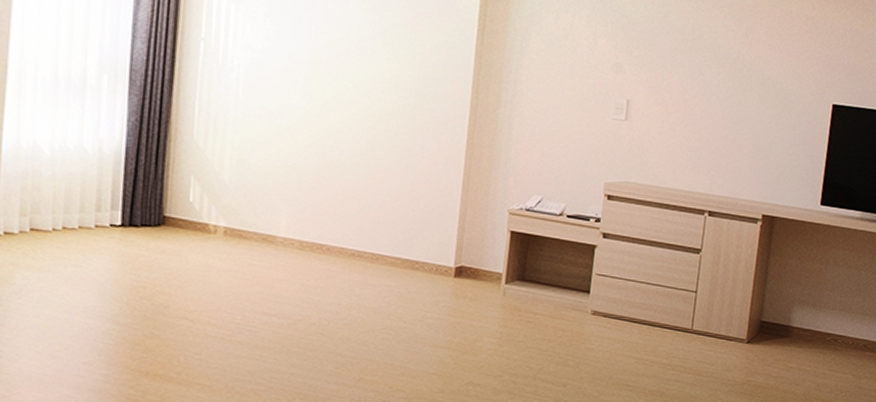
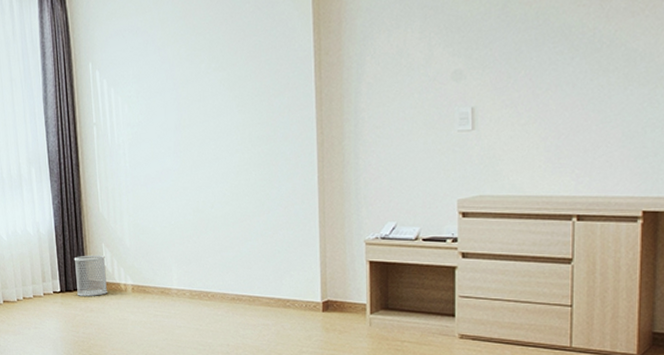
wastebasket: none [144,186,194,236] -> present [74,254,108,296]

